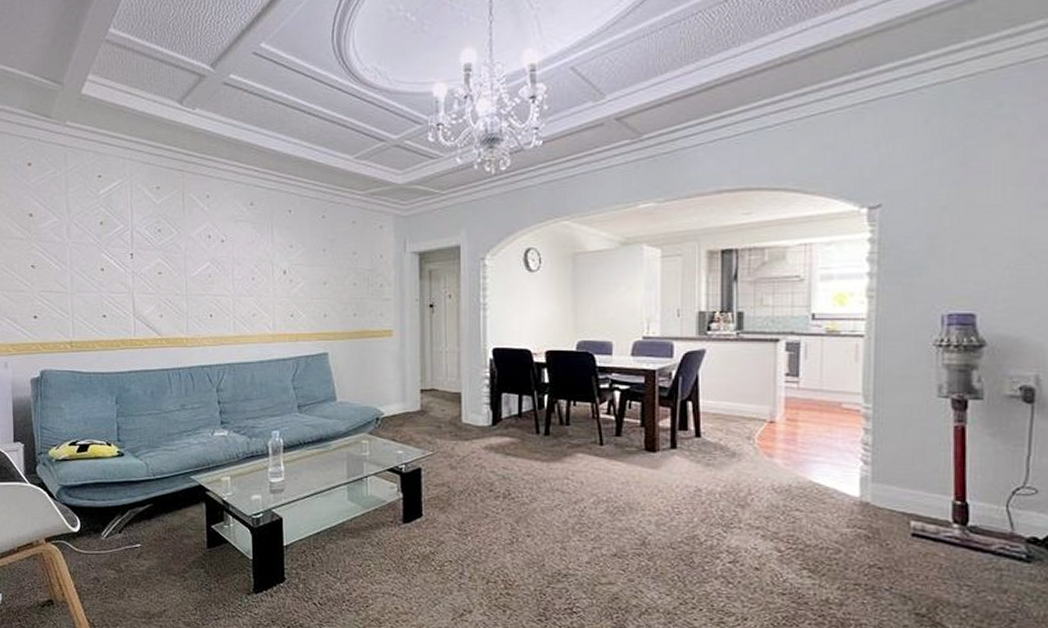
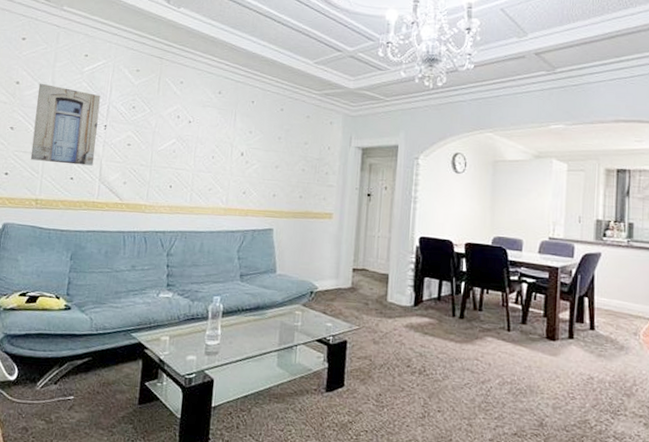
wall art: none [53,213,125,301] -> present [30,83,101,166]

